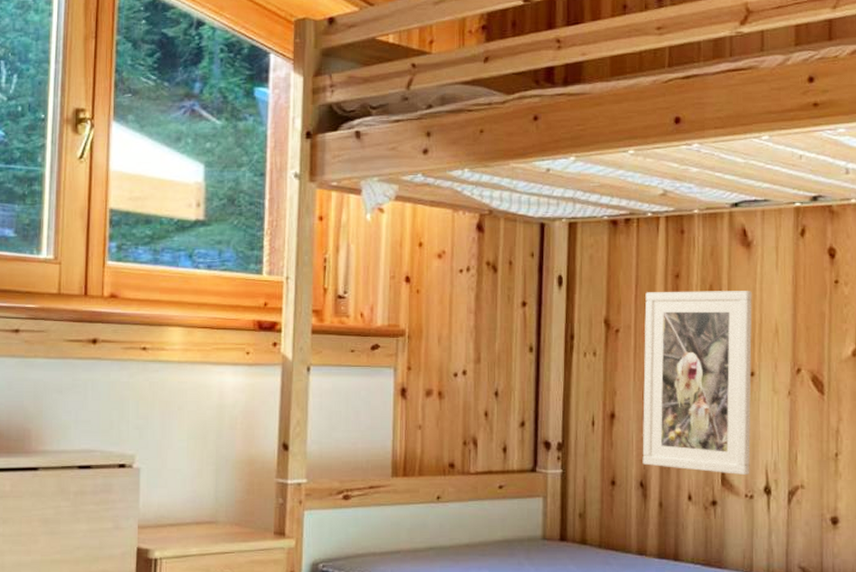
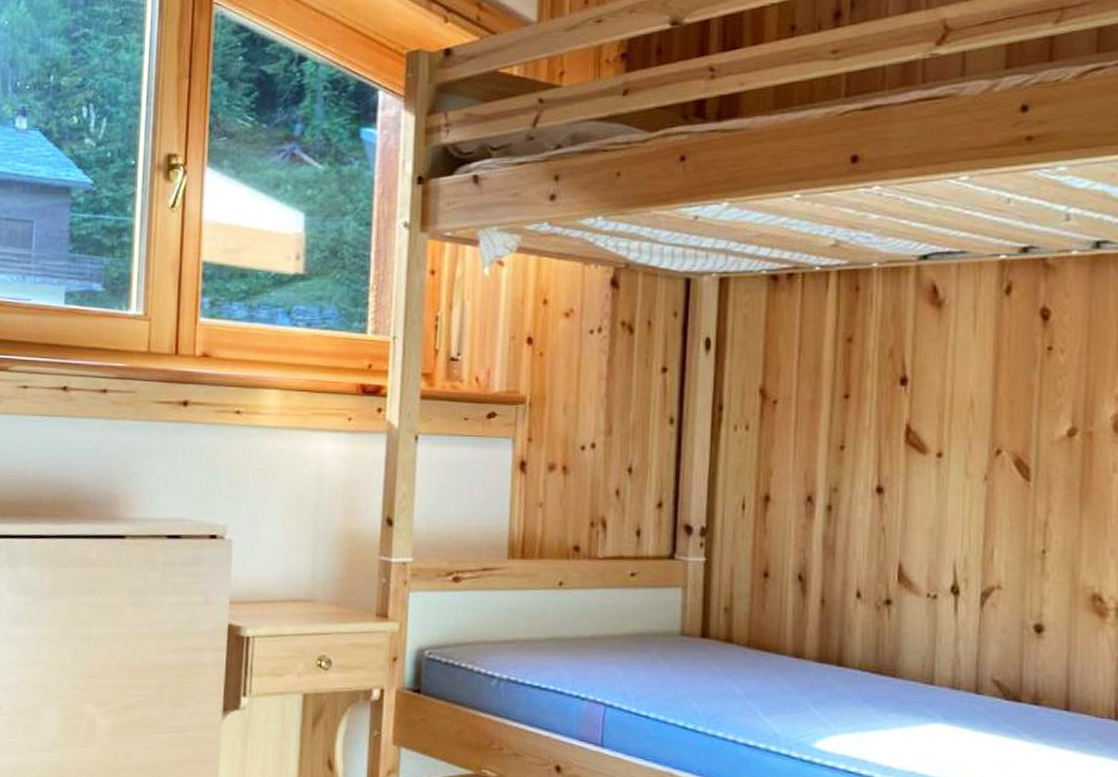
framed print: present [642,291,752,476] -> none [802,357,942,572]

